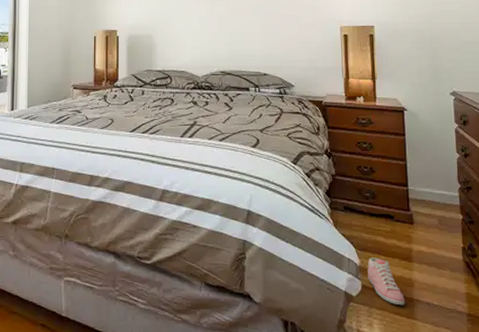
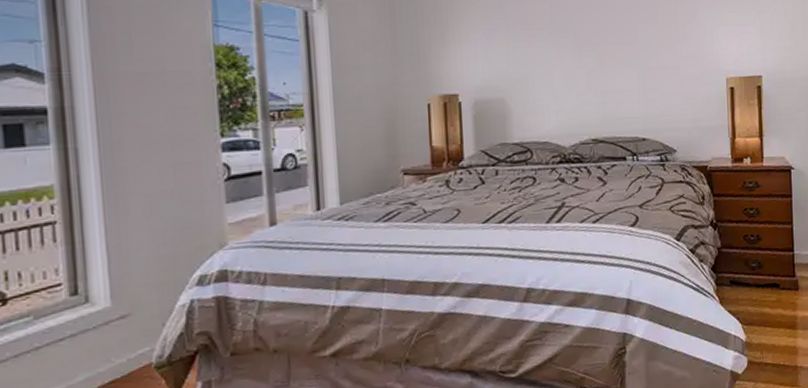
sneaker: present [367,257,406,306] -> none [753,330,790,376]

